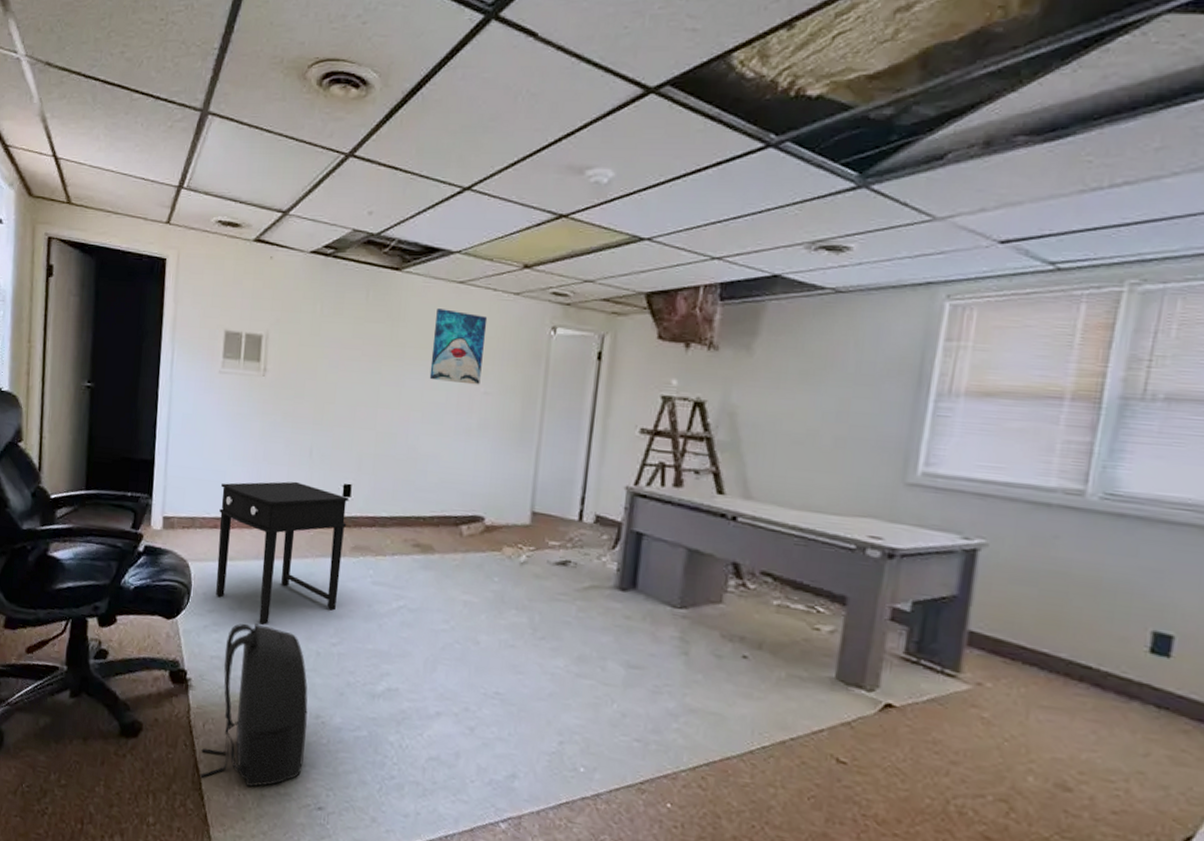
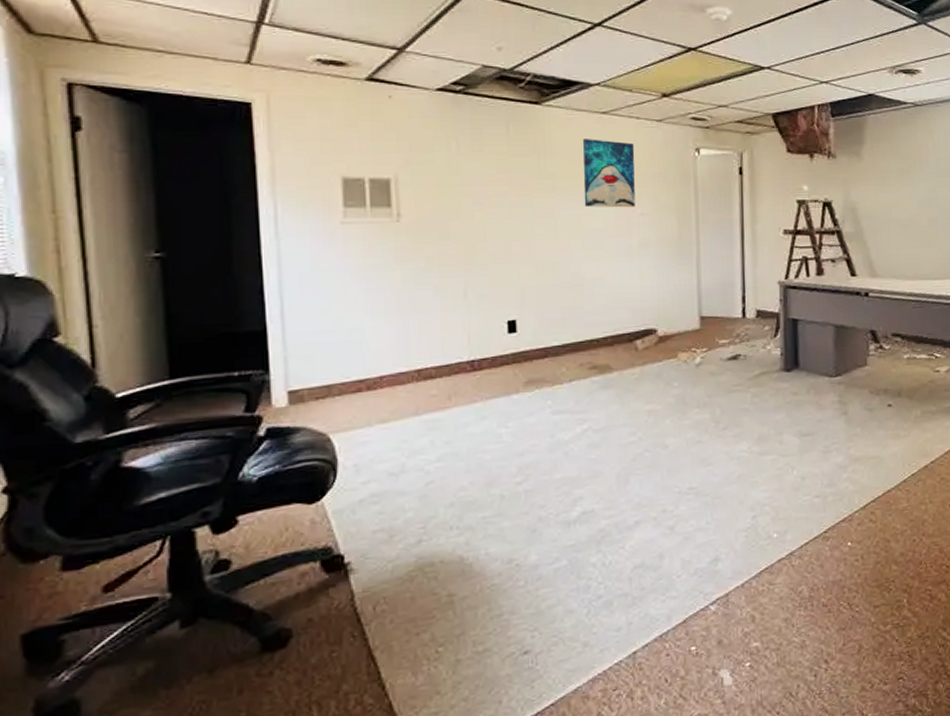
backpack: present [200,623,308,787] -> none [375,482,502,666]
side table: present [216,481,349,625] -> none [361,326,517,482]

